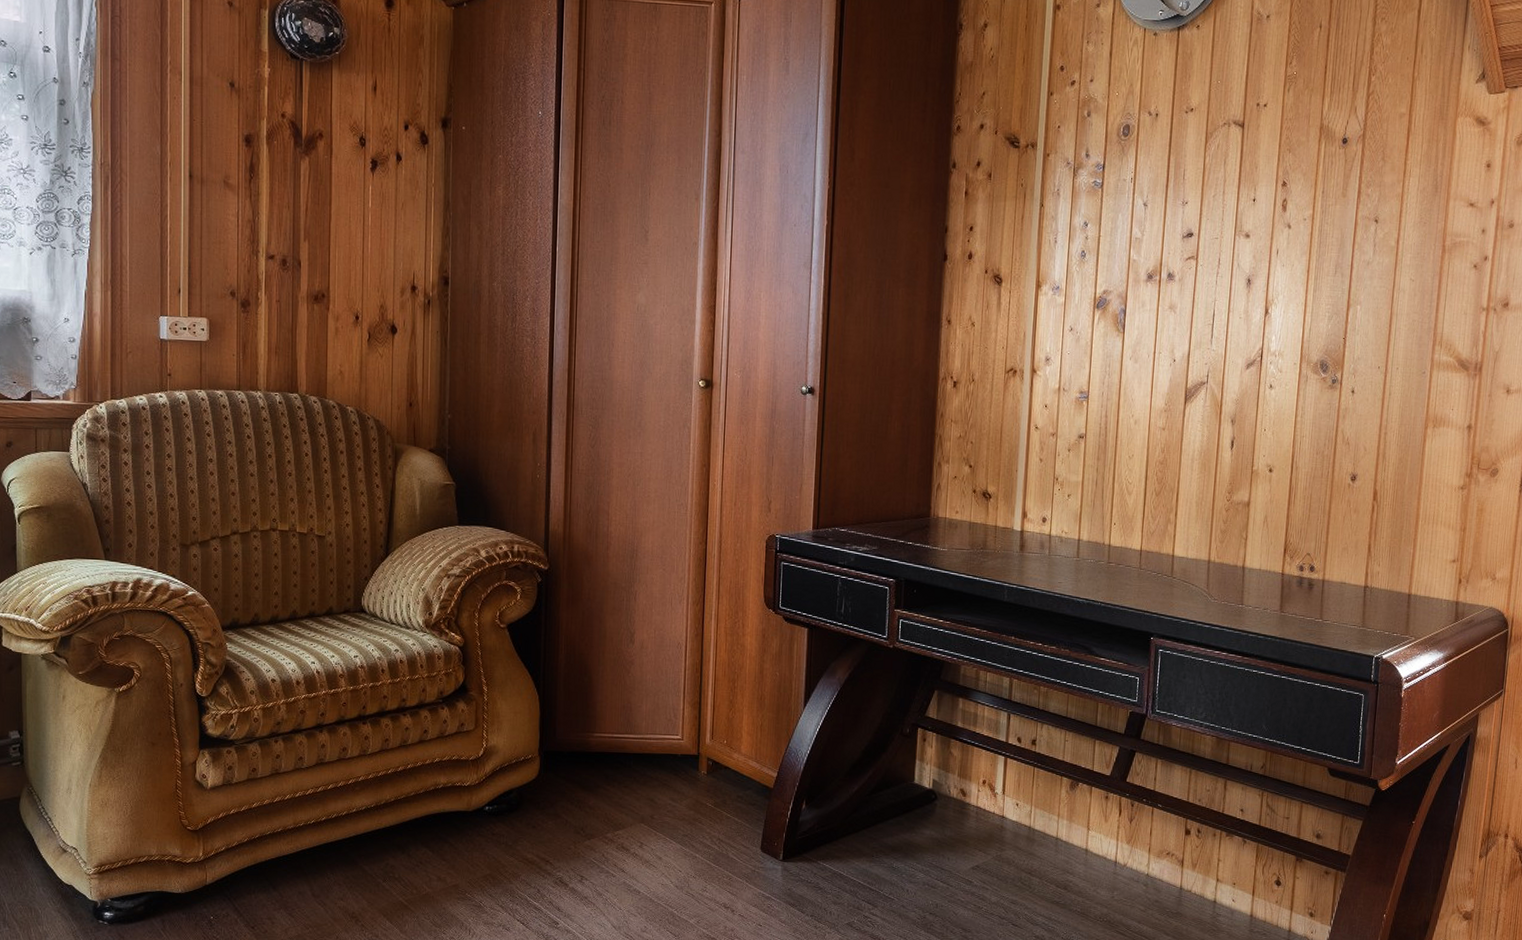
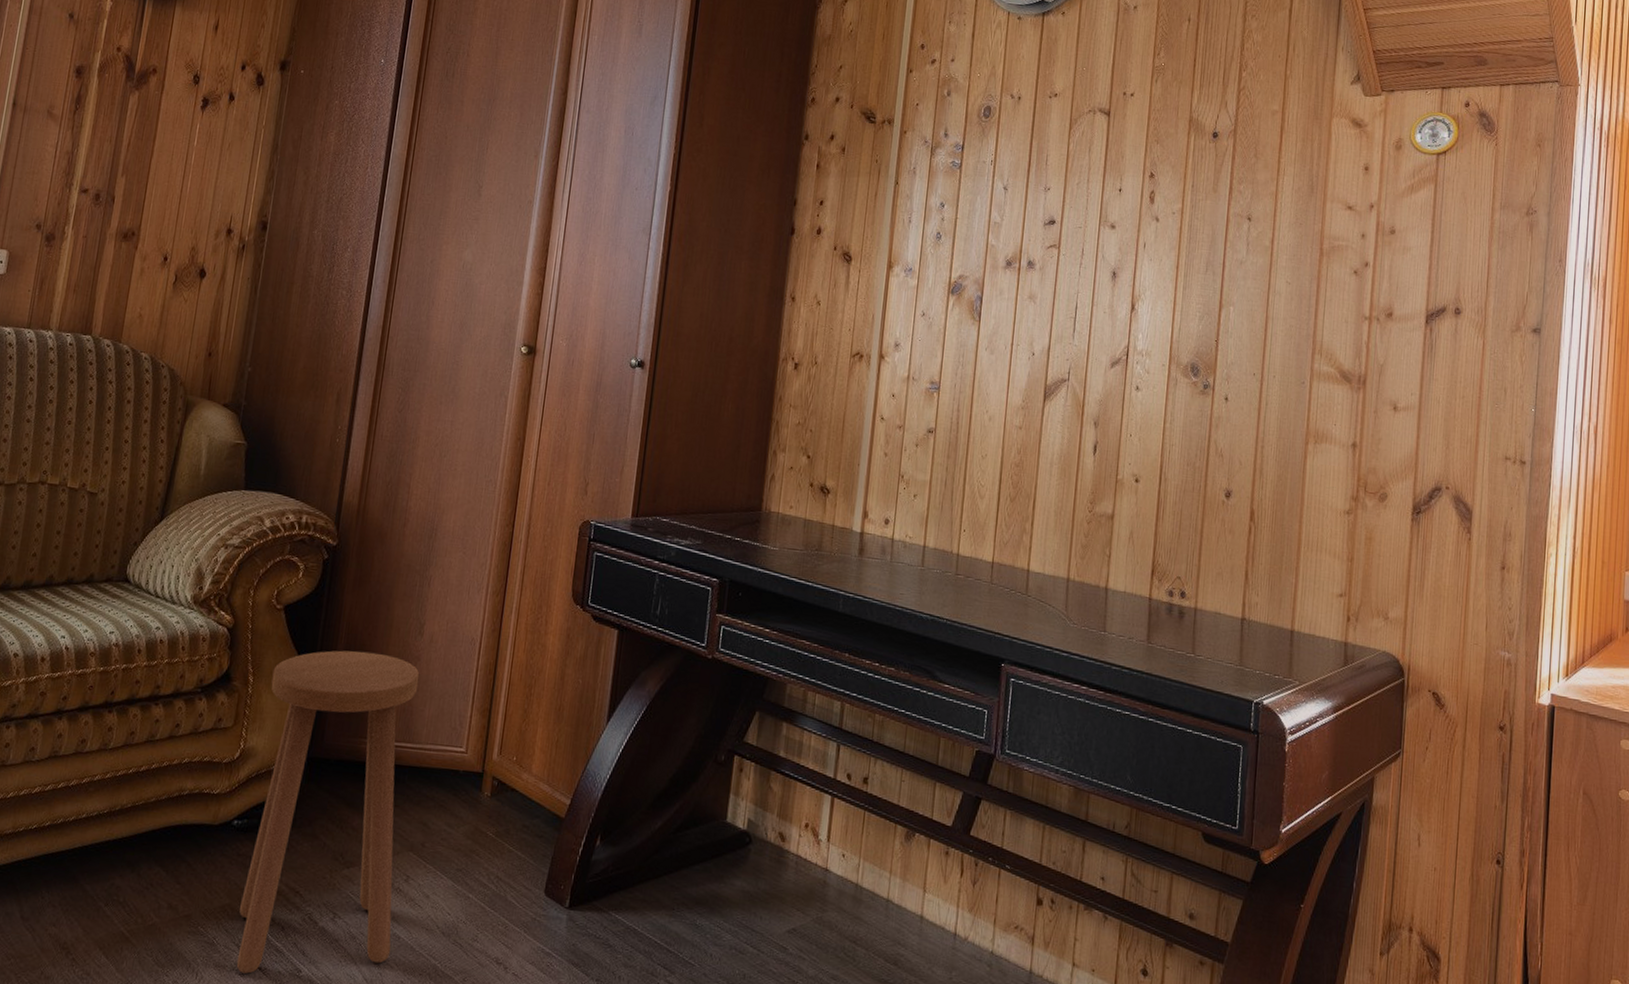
stool: none [500,659,635,928] -> present [236,650,420,974]

